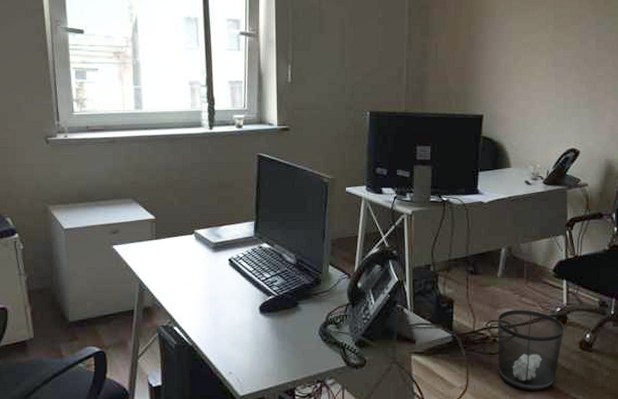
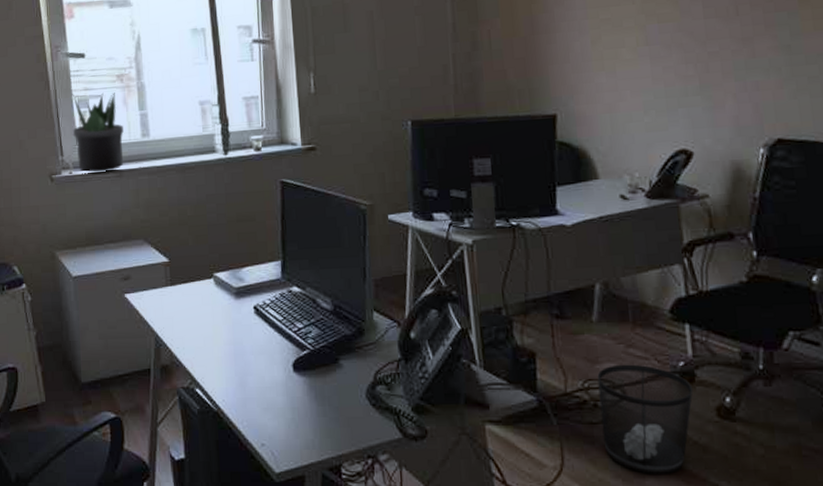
planter: none [69,65,118,137] -> present [72,92,124,173]

